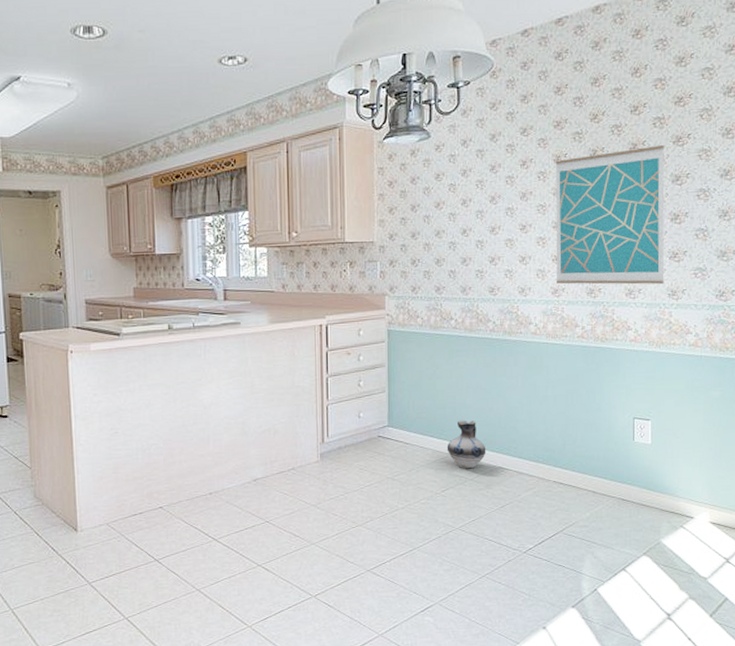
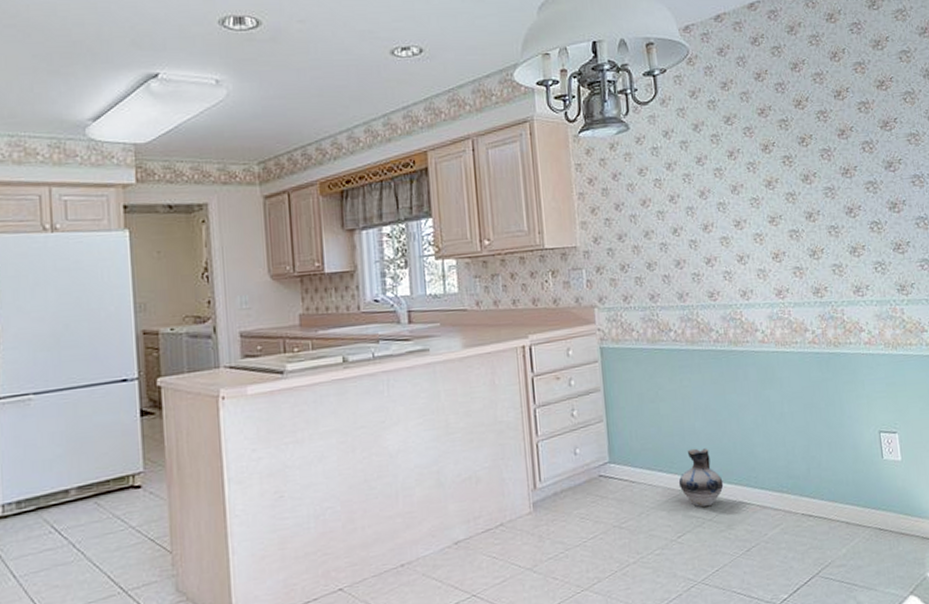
wall art: present [555,145,665,285] -> none [763,131,892,284]

